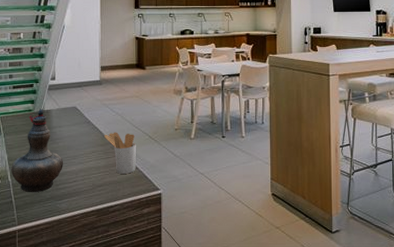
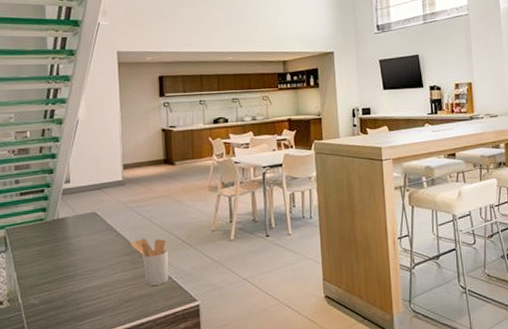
decorative vase: present [11,108,63,193] -> none [22,216,83,315]

